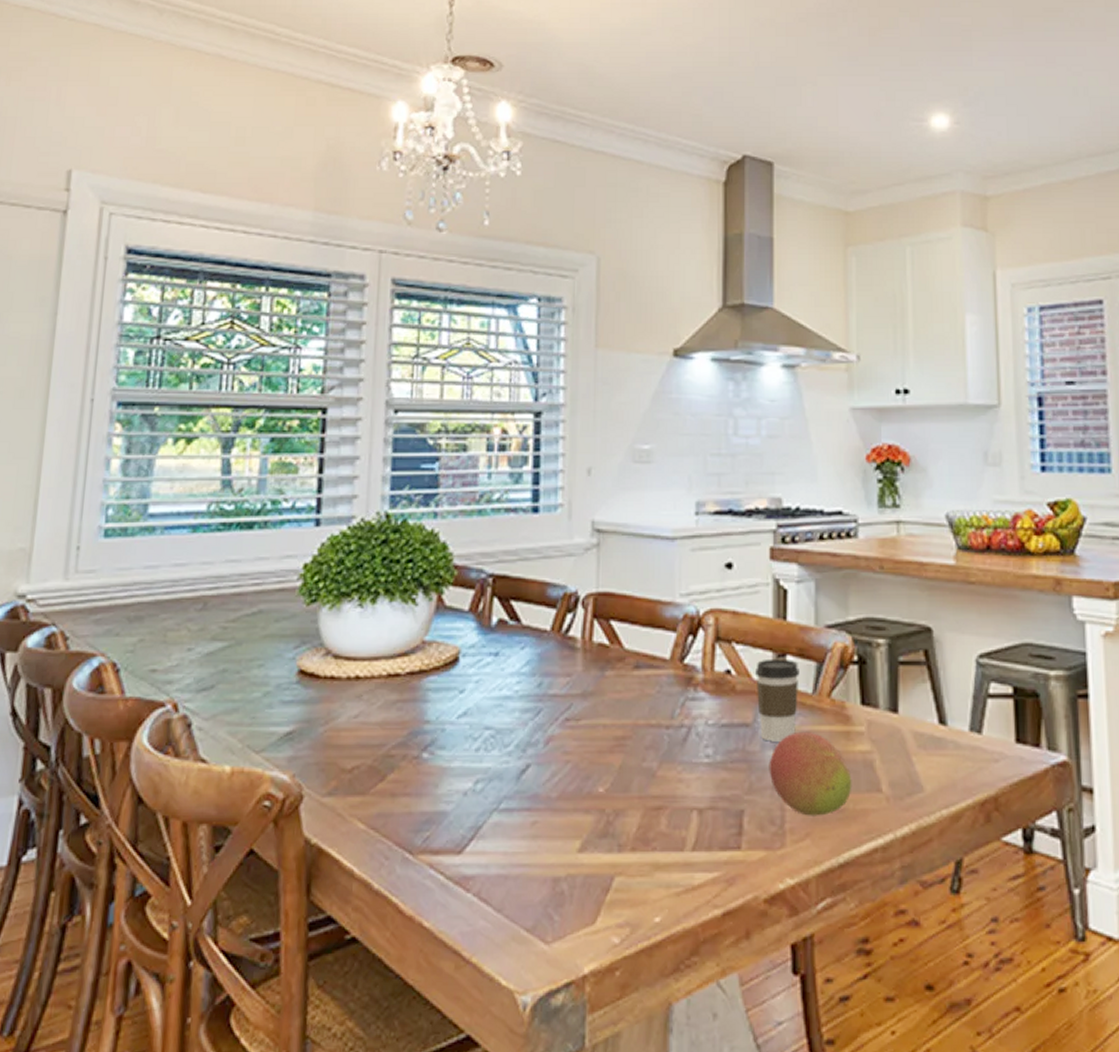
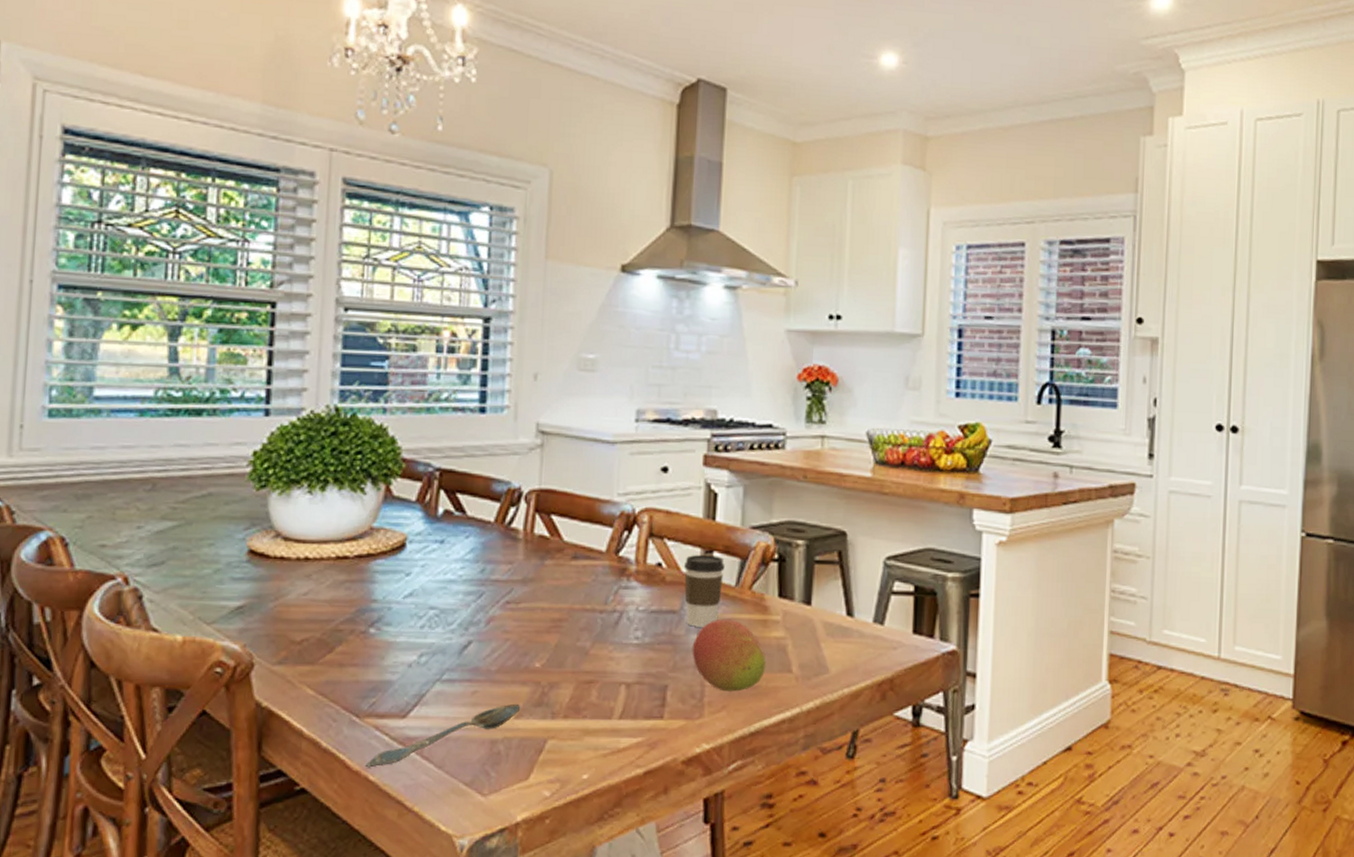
spoon: none [419,836,584,912] -> present [365,704,521,768]

